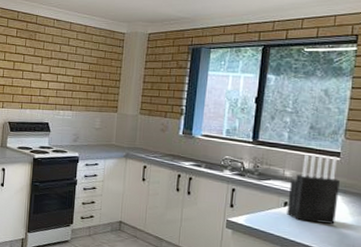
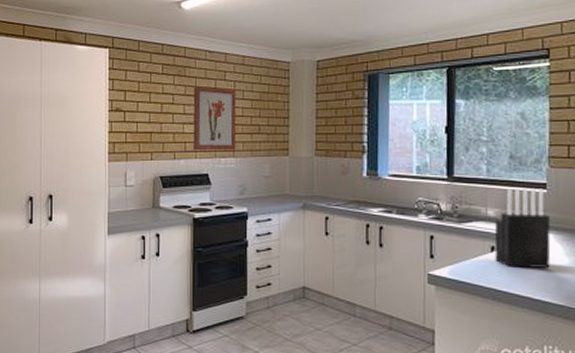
wall art: none [38,49,77,105] -> present [193,86,237,151]

